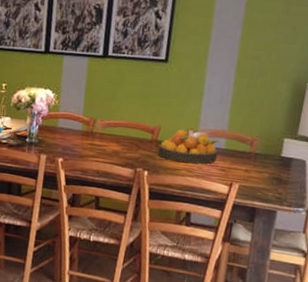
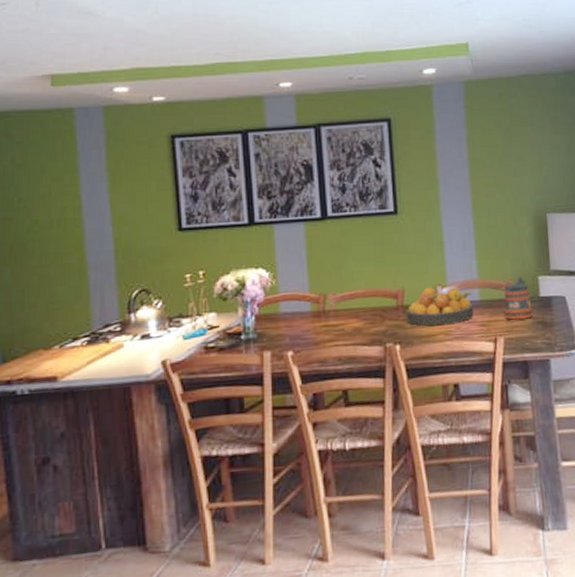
beer stein: none [244,135,273,173] -> present [504,276,533,321]

